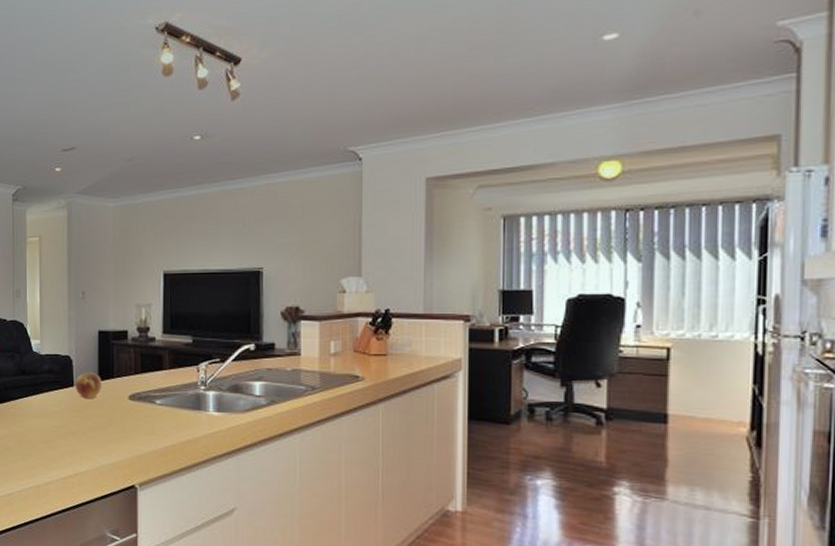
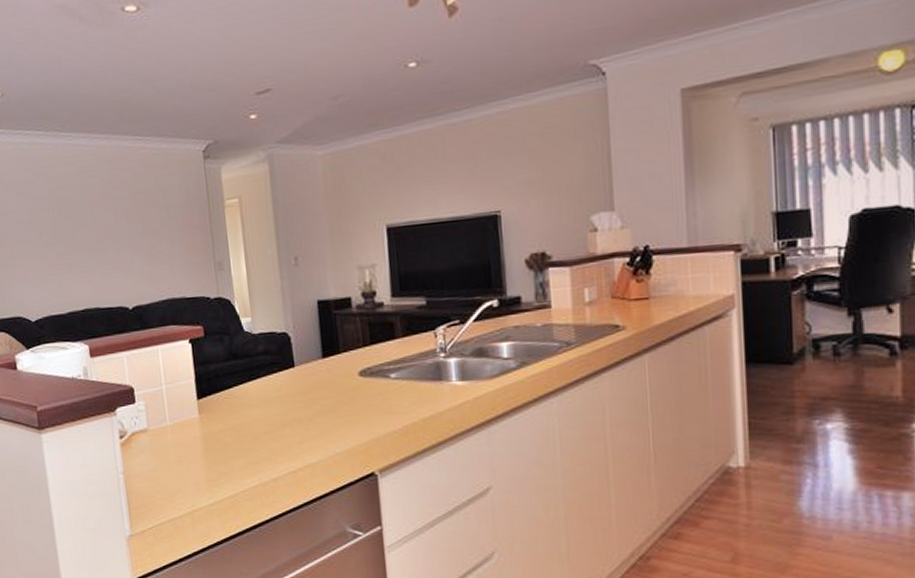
fruit: present [75,372,102,399] -> none [295,348,327,380]

